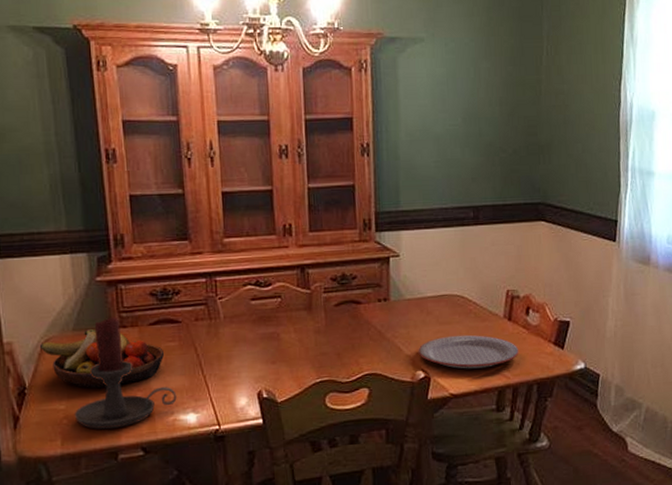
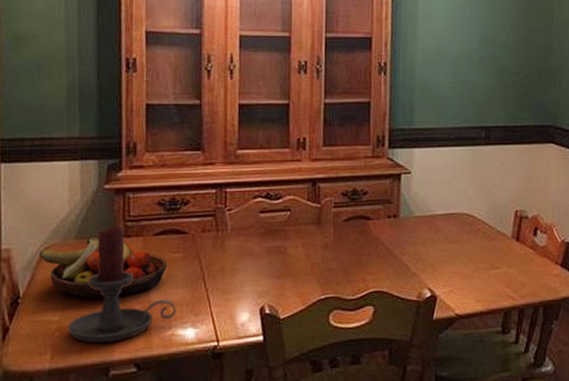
plate: present [418,334,519,369] -> none [425,254,526,289]

